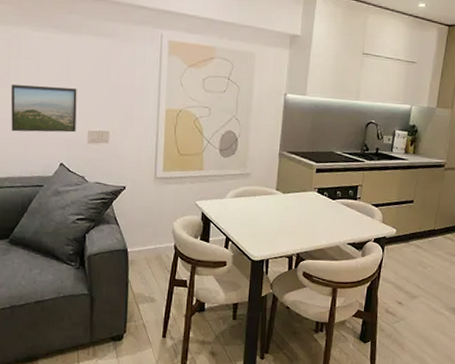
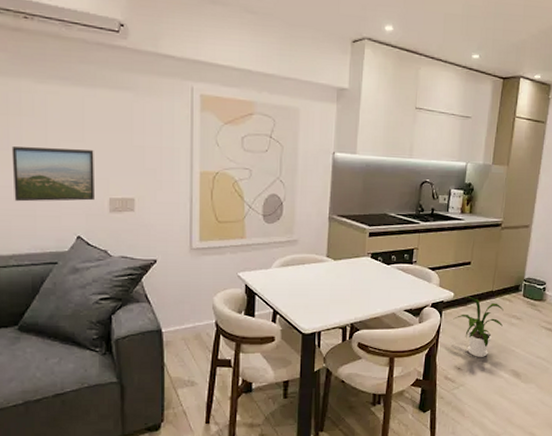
house plant: none [395,233,445,293] -> present [453,296,504,357]

